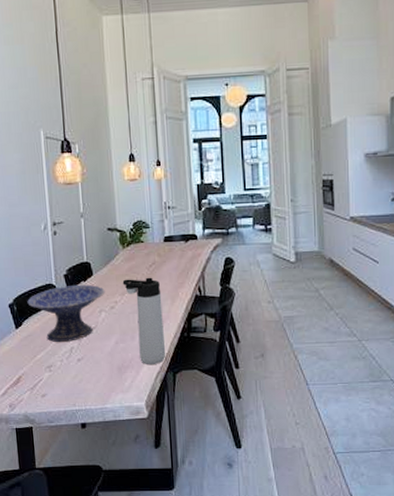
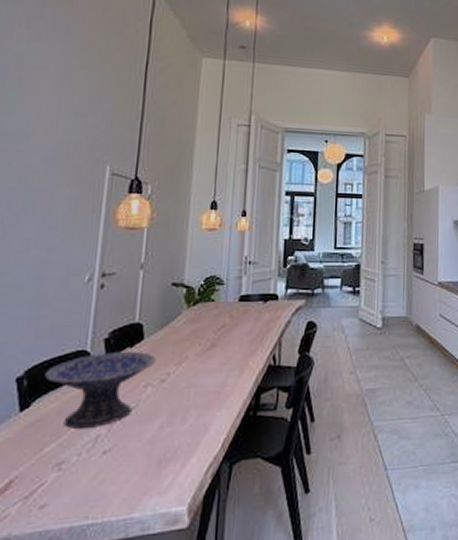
thermos bottle: present [122,277,166,365] -> none [180,343,228,455]

